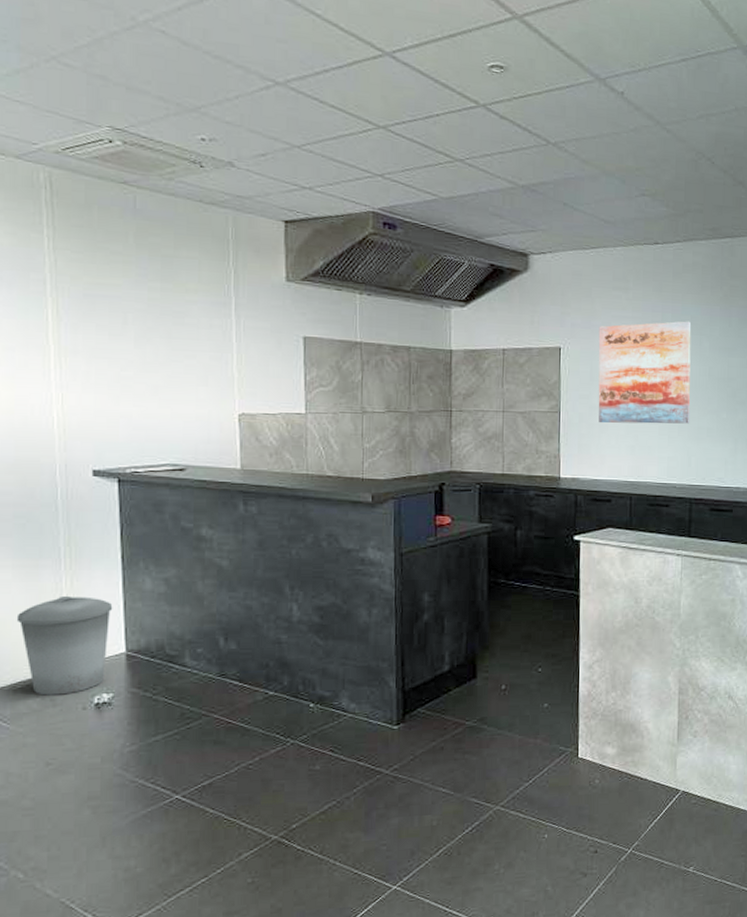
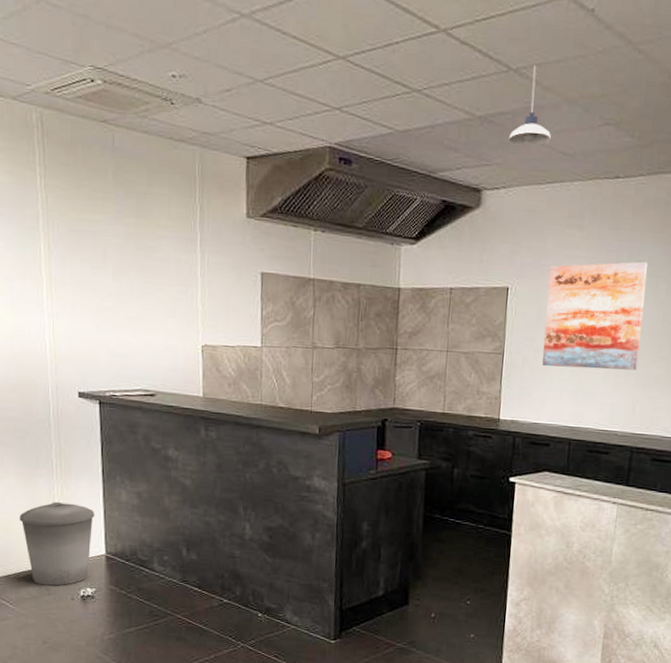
pendant light: none [551,139,592,214] -> present [508,64,551,146]

